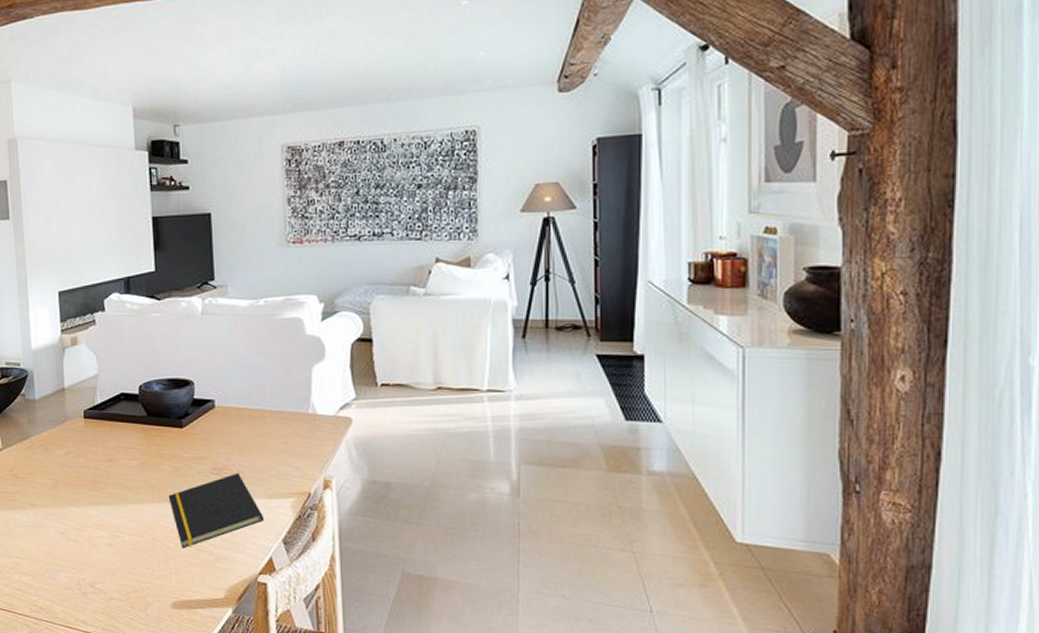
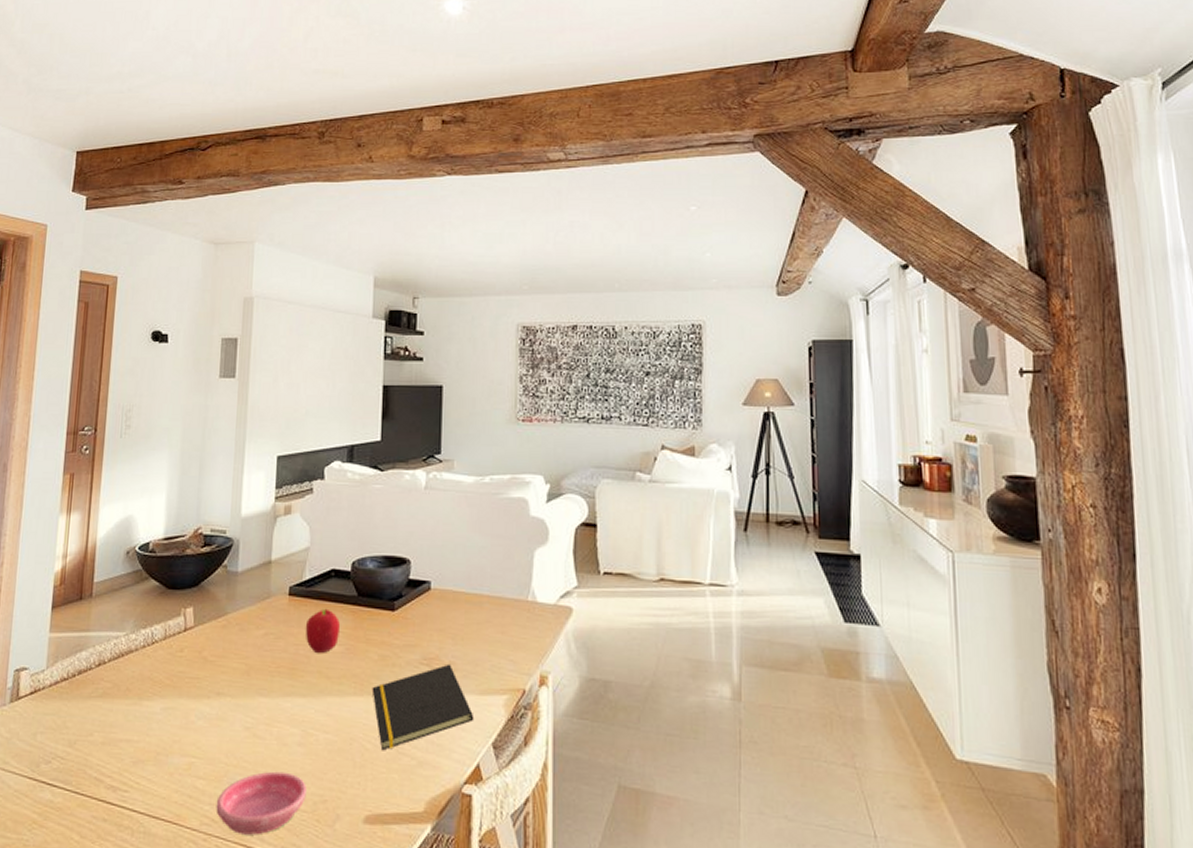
saucer: none [42,567,119,619] -> present [216,771,306,835]
fruit: none [102,428,135,467] -> present [305,608,341,653]

